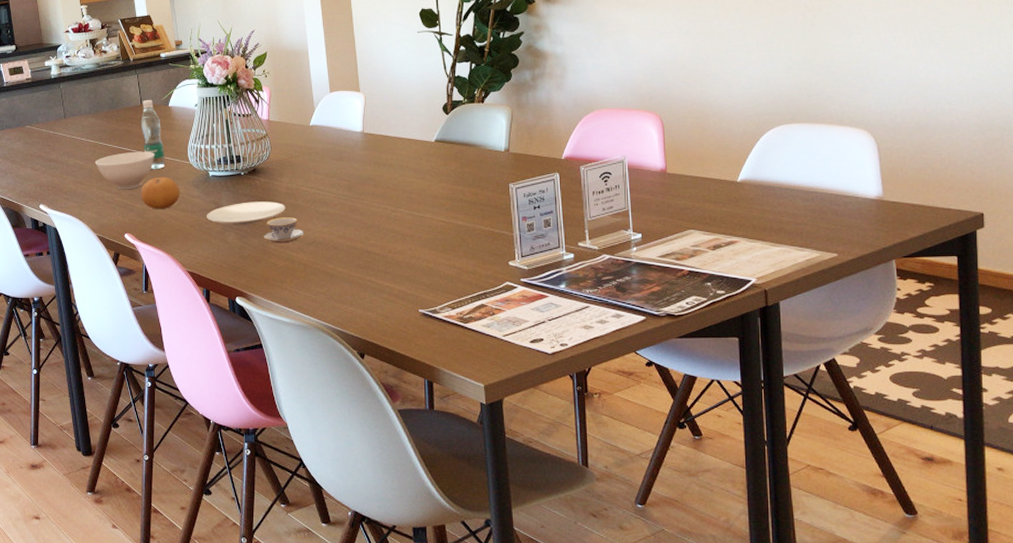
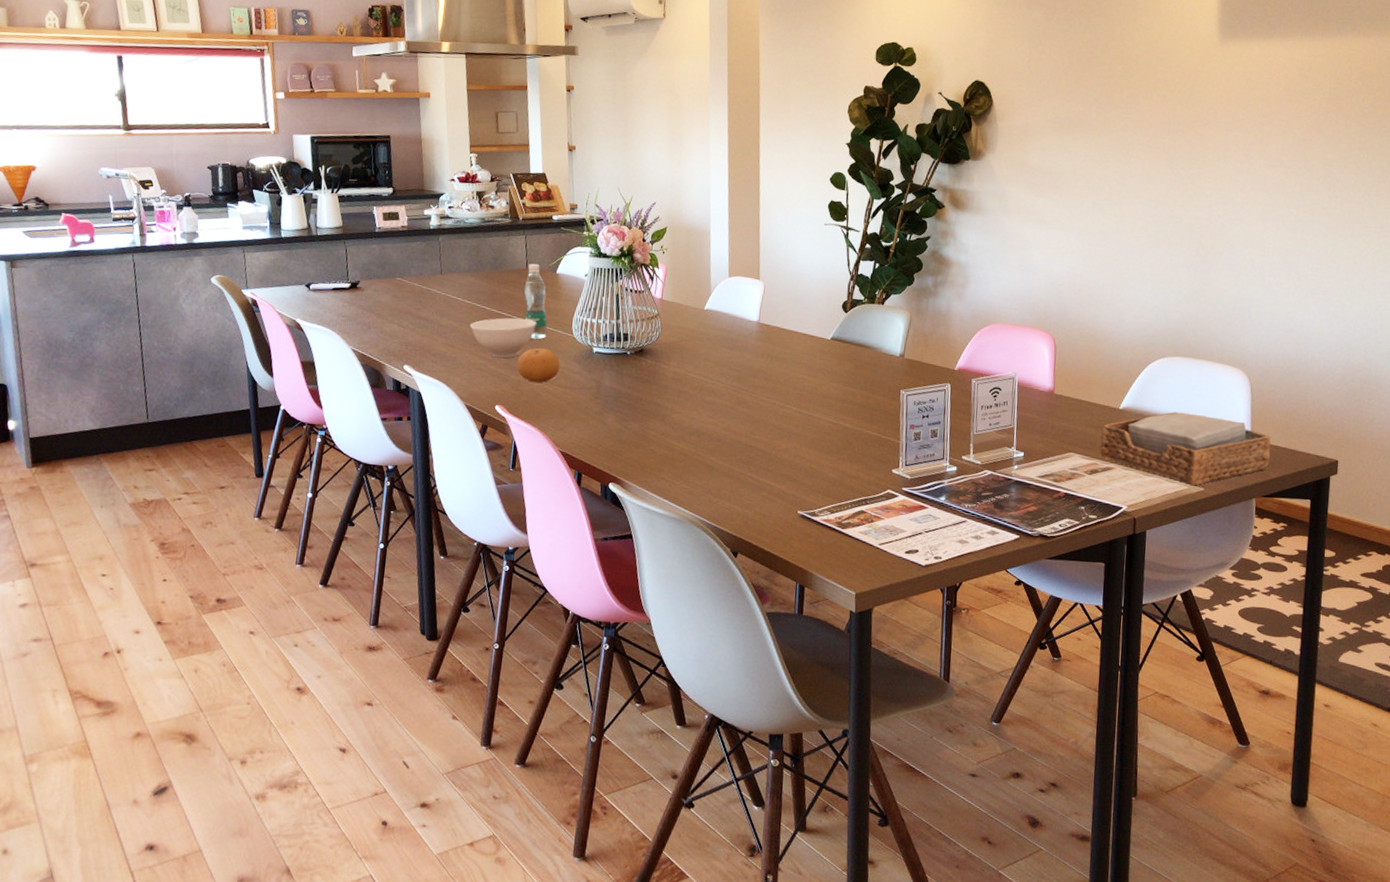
plate: present [206,201,286,224] -> none [585,383,671,407]
teacup: present [263,217,304,243] -> none [644,403,688,431]
napkin holder: none [720,179,907,251] -> present [1100,412,1271,485]

